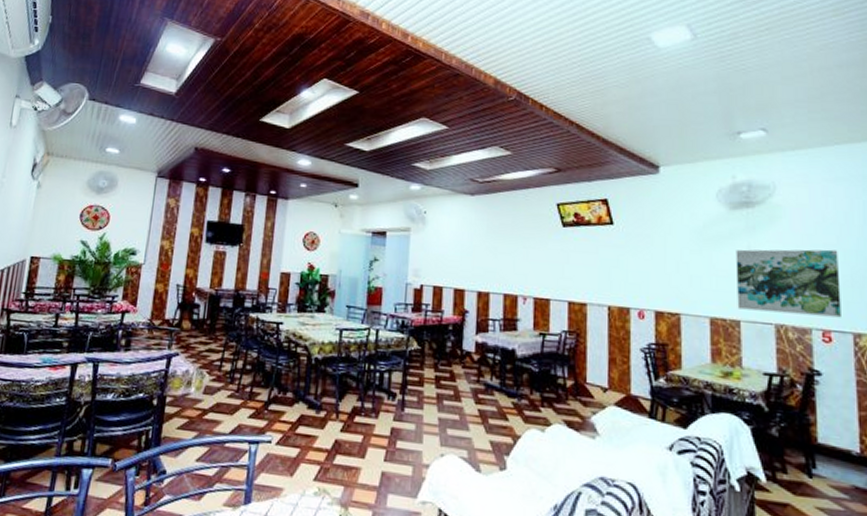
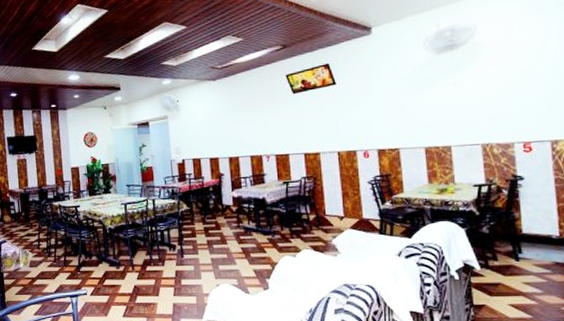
wall art: present [736,249,841,318] -> none [444,73,540,137]

